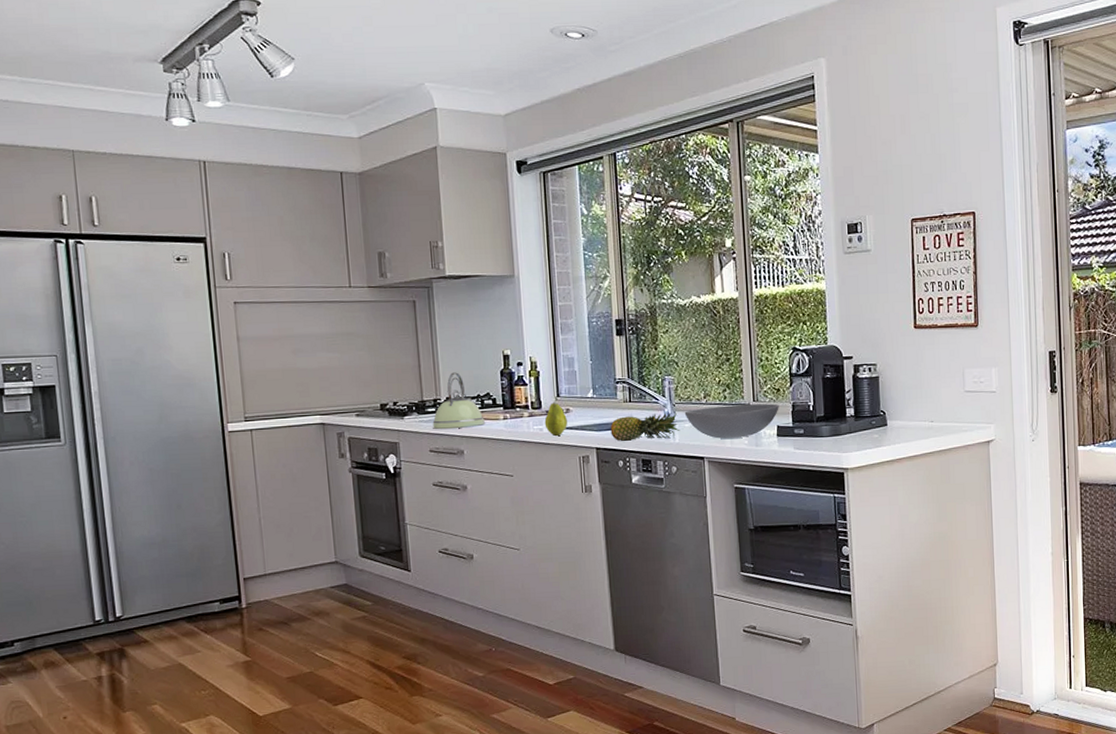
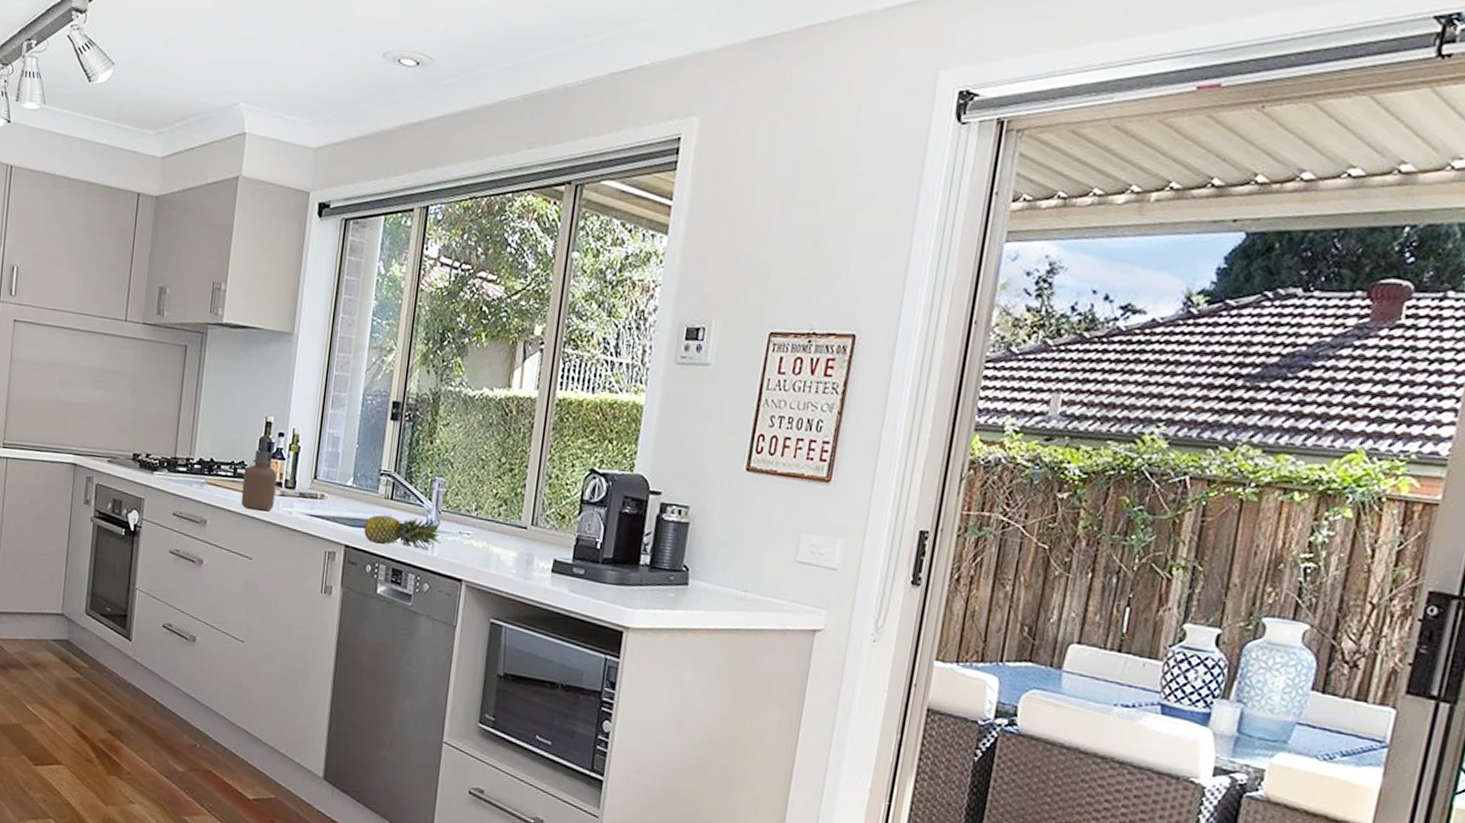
kettle: present [432,372,486,430] -> none [179,431,235,497]
soap dispenser: none [491,367,525,435] -> present [241,435,277,512]
fruit: present [544,401,567,437] -> none [295,483,320,524]
bowl: present [684,403,779,439] -> none [449,521,561,566]

